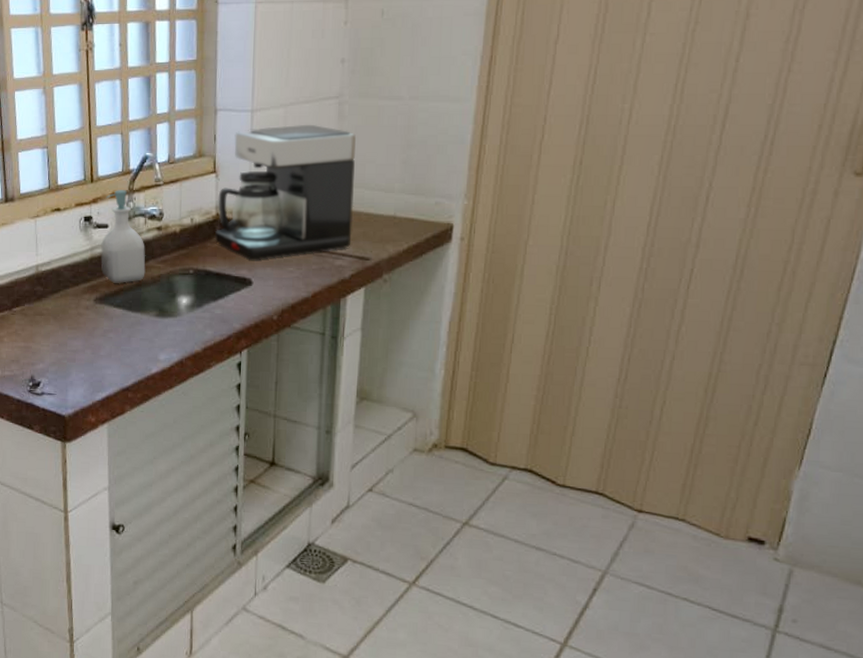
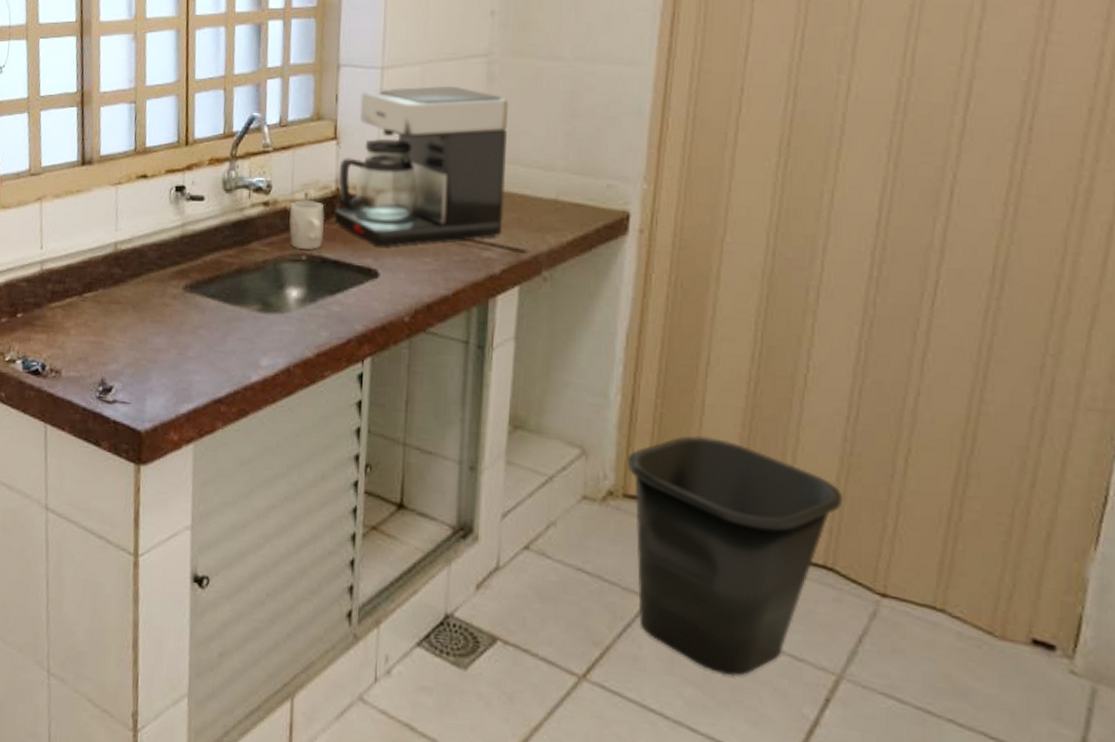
soap bottle: present [101,190,146,283] -> none [193,155,248,269]
mug: none [178,225,208,265] -> present [289,200,326,250]
waste bin: none [448,398,613,576] -> present [626,435,843,676]

